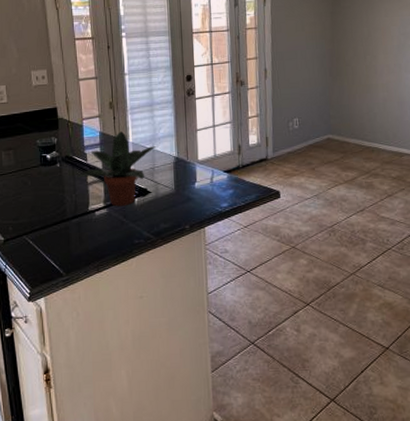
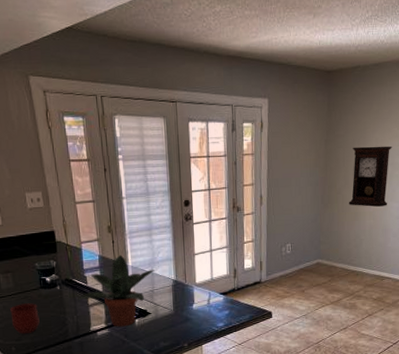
mug: none [10,181,38,214] -> present [10,303,40,334]
pendulum clock: none [358,16,403,79] -> present [348,146,392,207]

